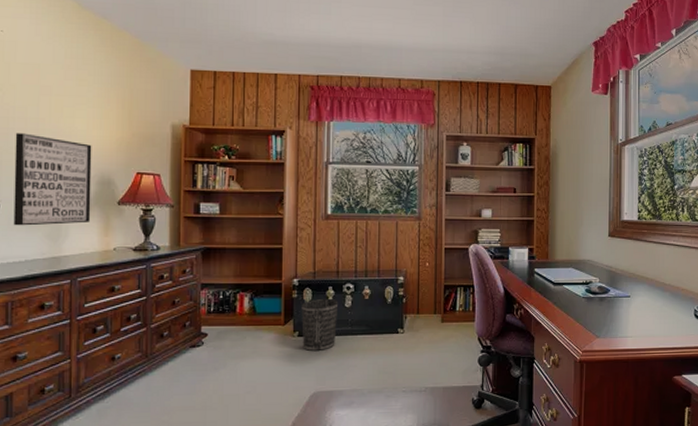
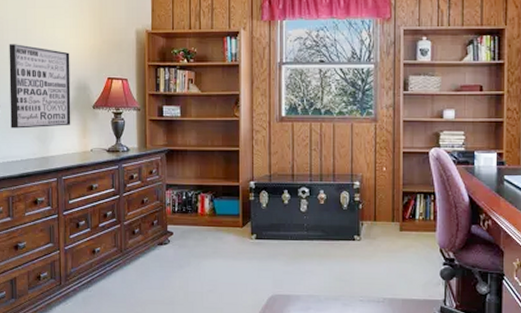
wastebasket: present [302,298,339,352] -> none [259,201,294,255]

